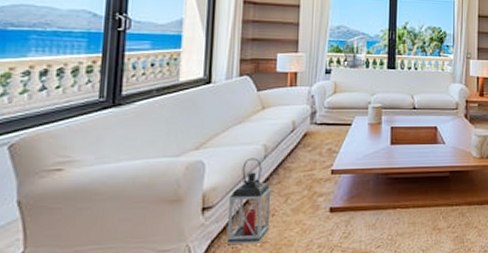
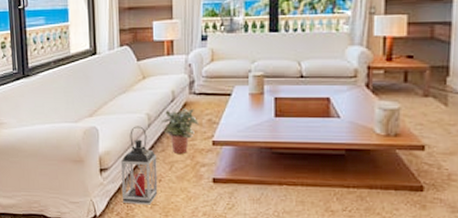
potted plant: none [279,138,320,185] -> present [161,108,200,154]

